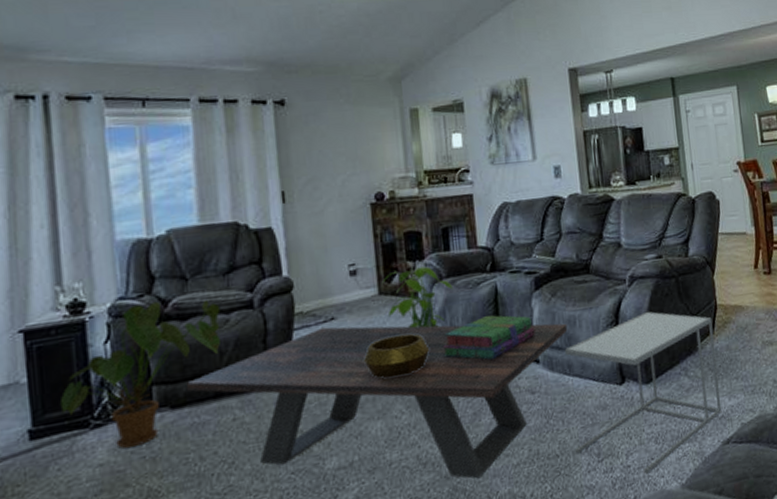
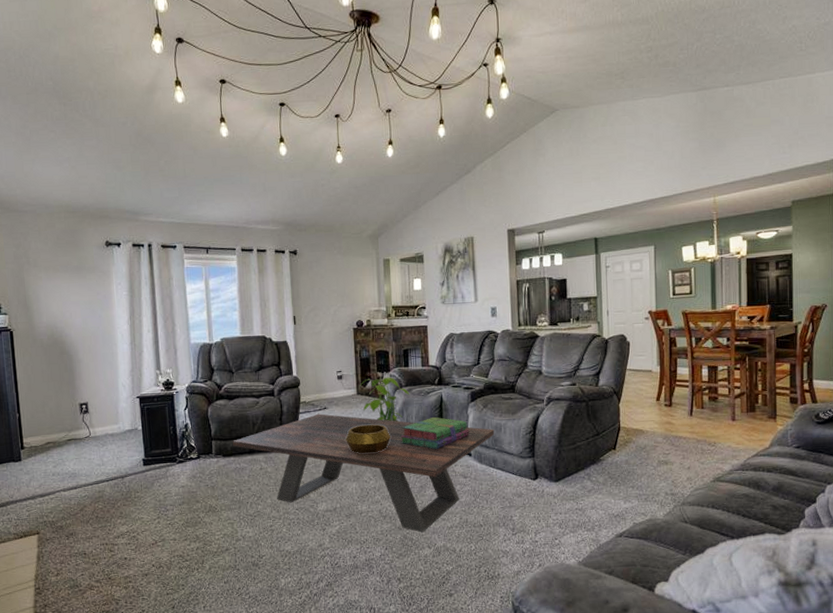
house plant: present [61,301,221,449] -> none [160,385,254,478]
side table: present [564,311,722,474] -> none [491,426,618,549]

